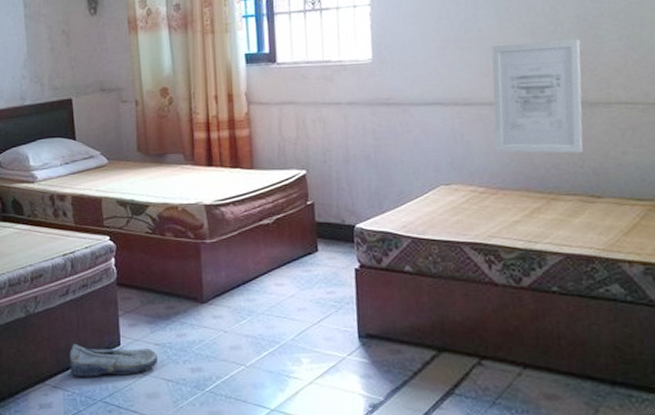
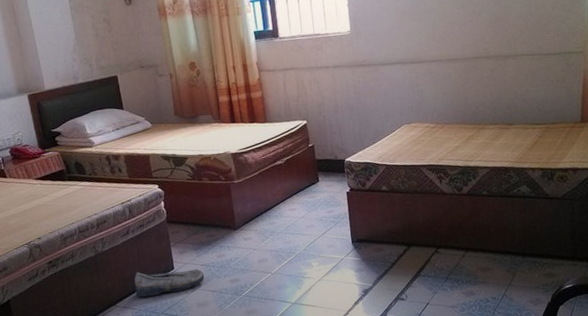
wall art: present [491,39,583,154] -> none [435,9,500,97]

